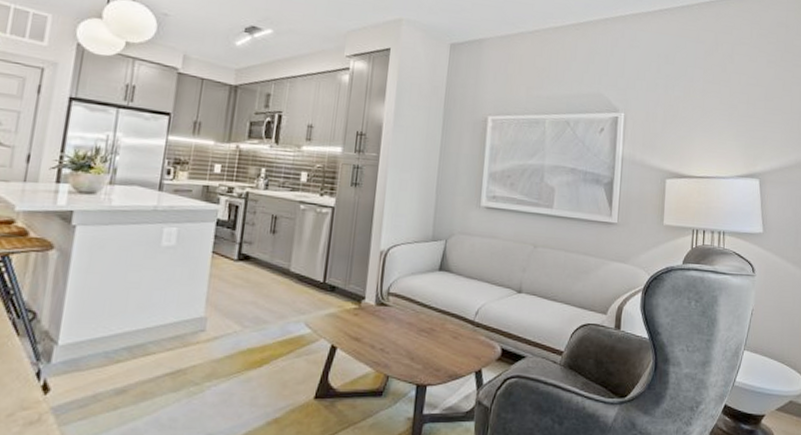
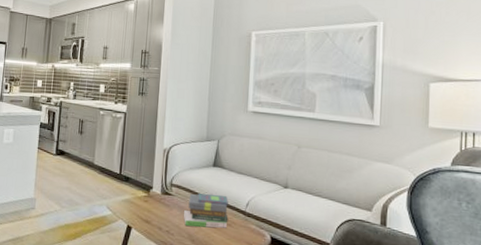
books: none [401,302,455,342] -> present [183,194,228,228]

